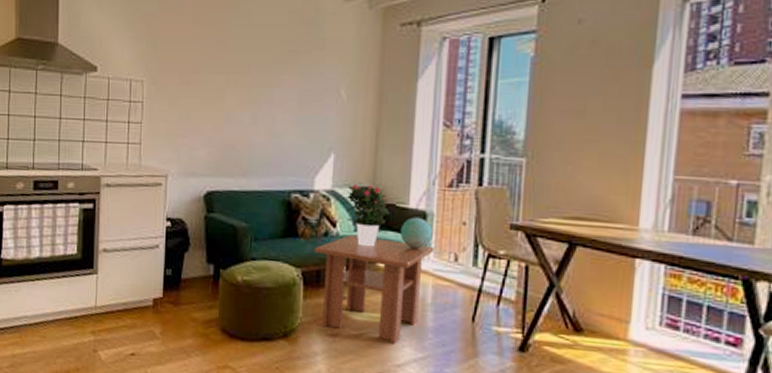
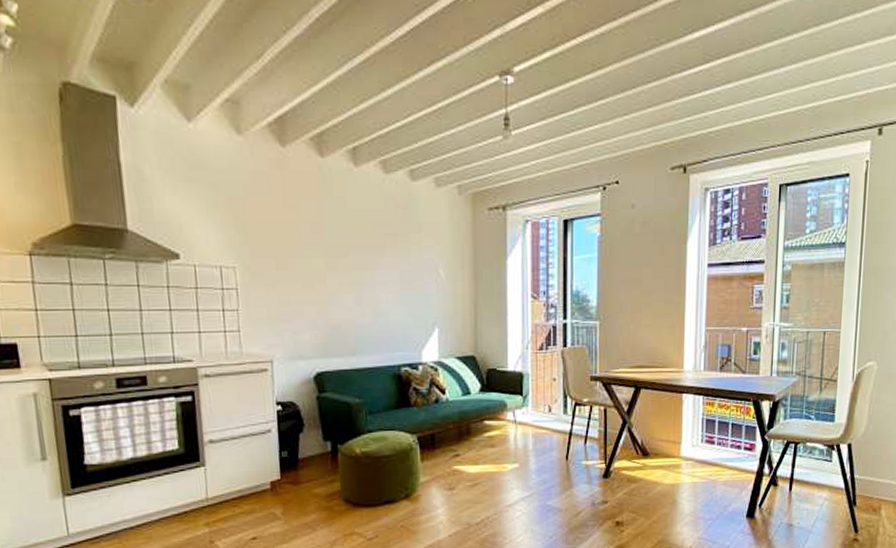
coffee table: present [314,234,434,344] -> none [426,399,531,488]
potted flower: present [344,184,391,247] -> none [451,354,493,408]
decorative sphere: present [399,217,433,249] -> none [501,378,530,406]

